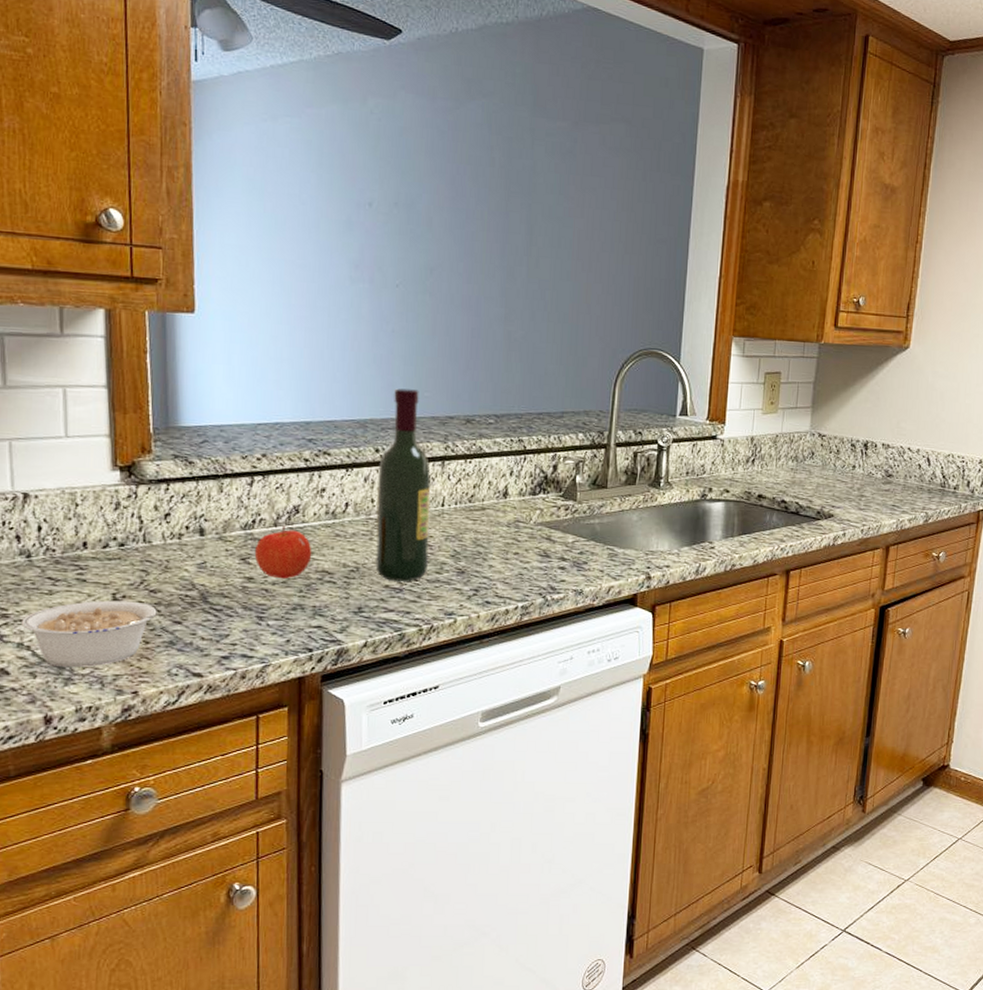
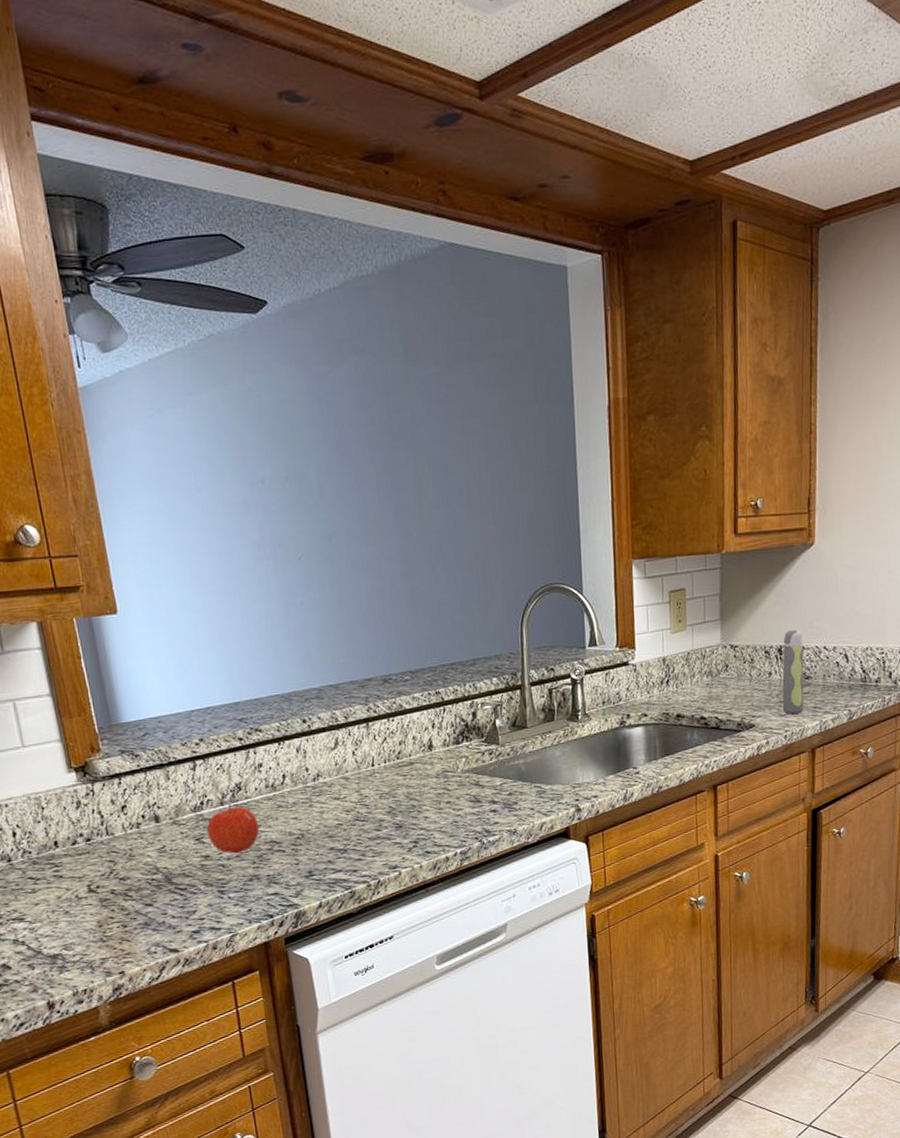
legume: present [21,600,177,668] -> none [12,890,147,957]
wine bottle: present [375,388,431,581] -> none [308,657,367,843]
spray bottle: none [862,427,889,509] -> present [782,630,804,714]

